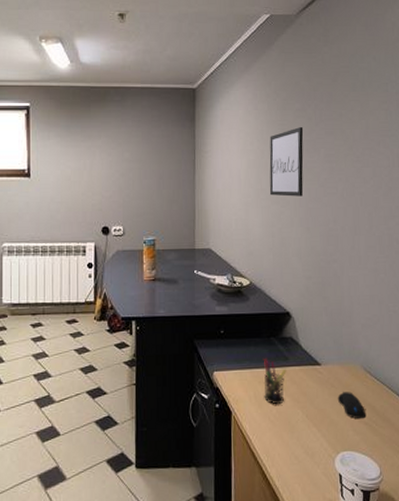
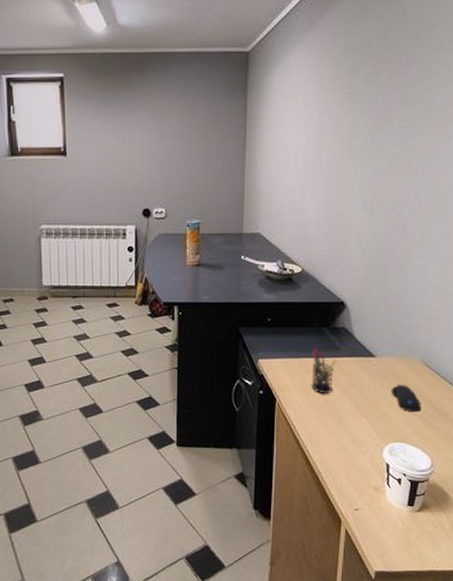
wall art: present [269,127,304,197] -> none [329,96,375,177]

